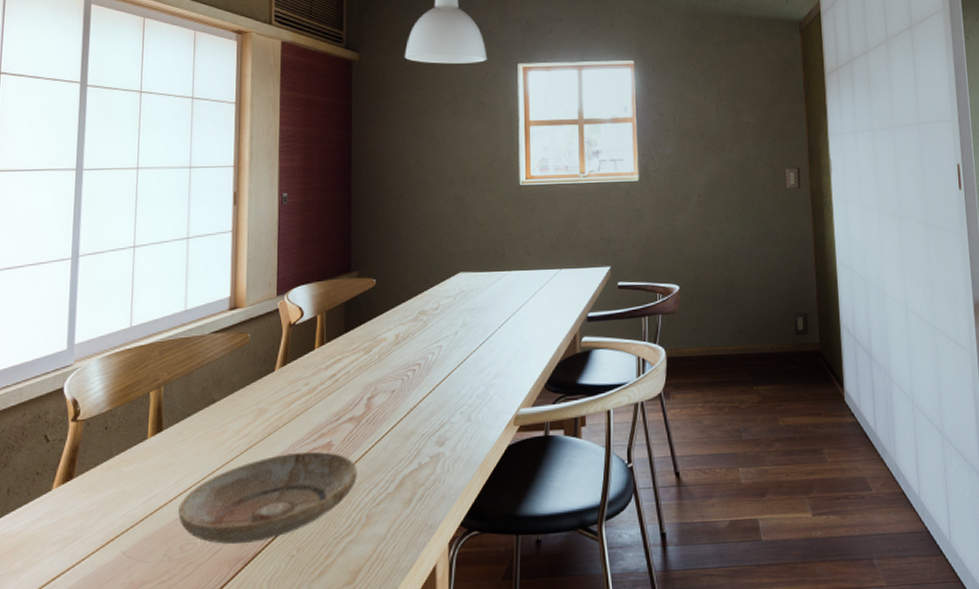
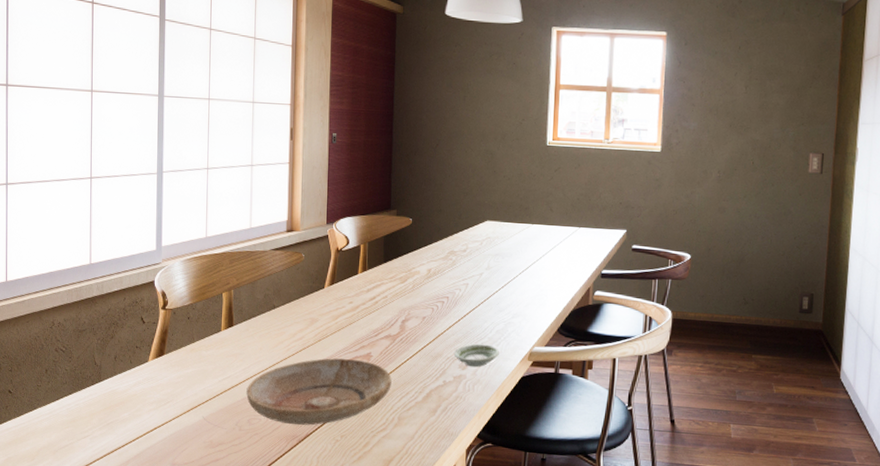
saucer: none [429,413,481,442] -> present [453,343,499,368]

